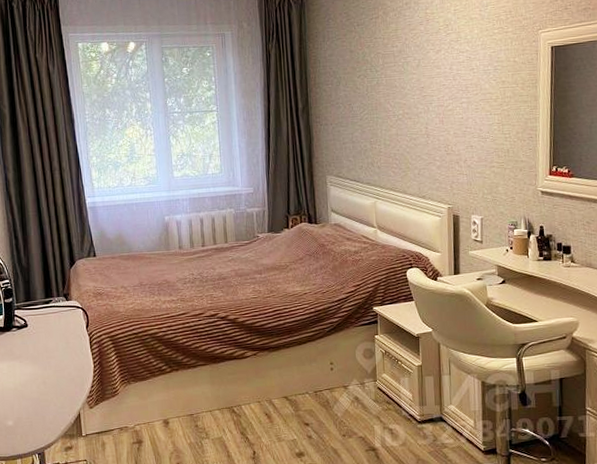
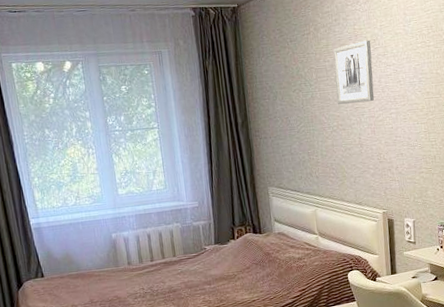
wall art: none [403,25,445,92] -> present [333,40,375,104]

